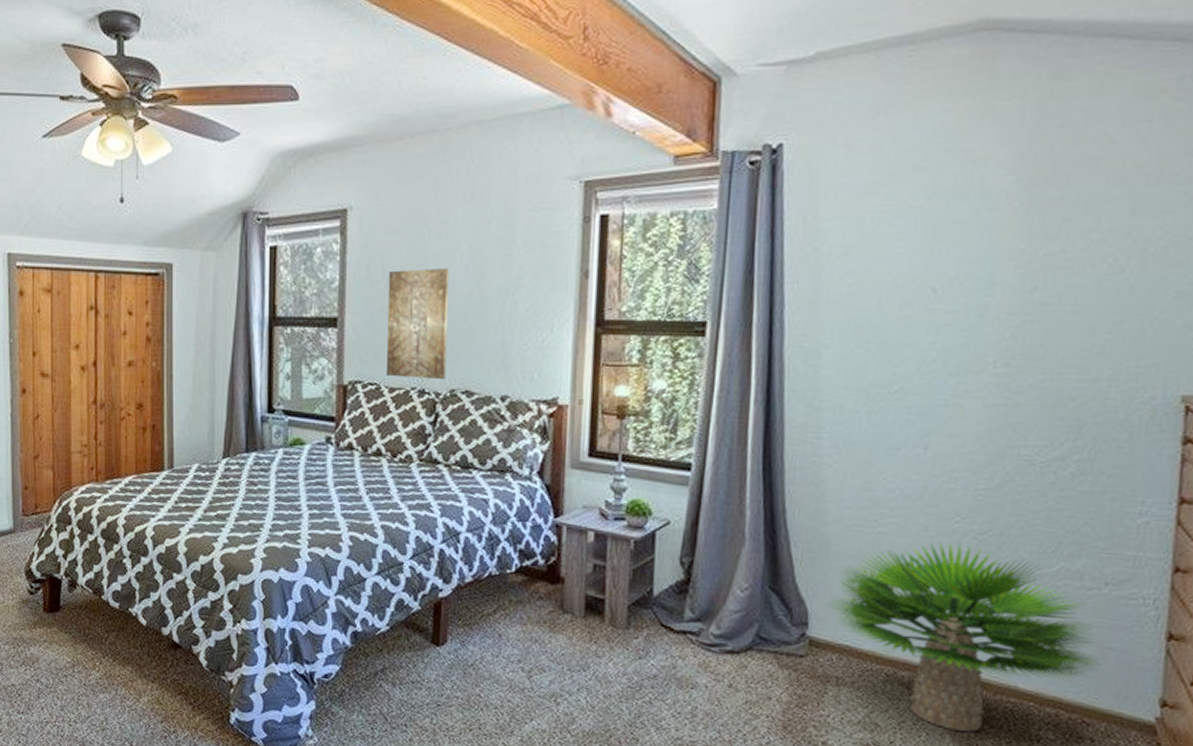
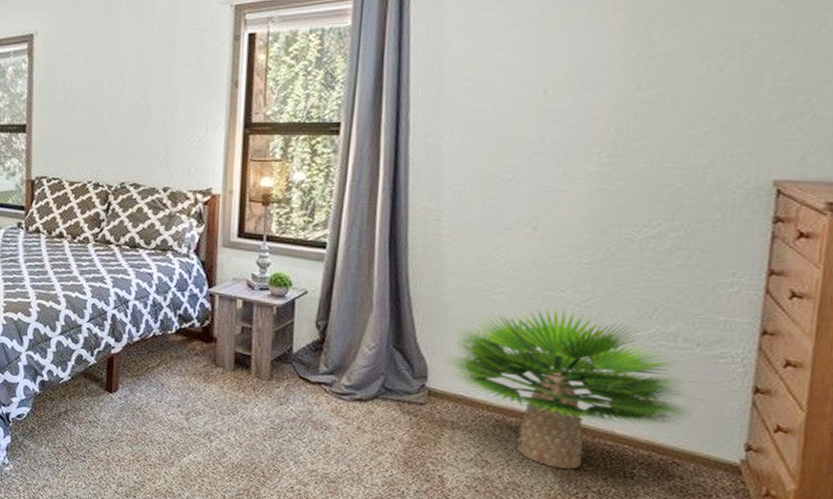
wall art: present [386,267,450,380] -> none [67,81,120,175]

